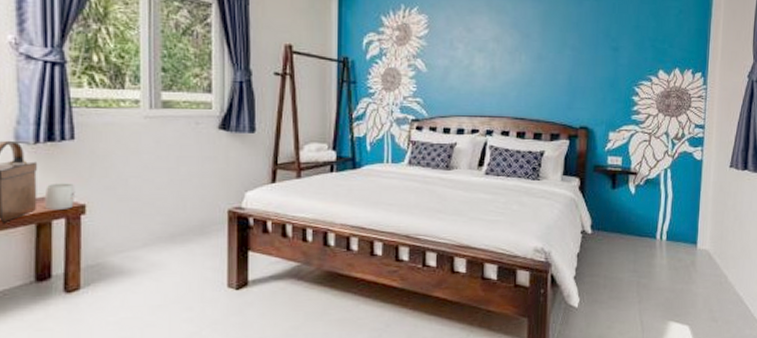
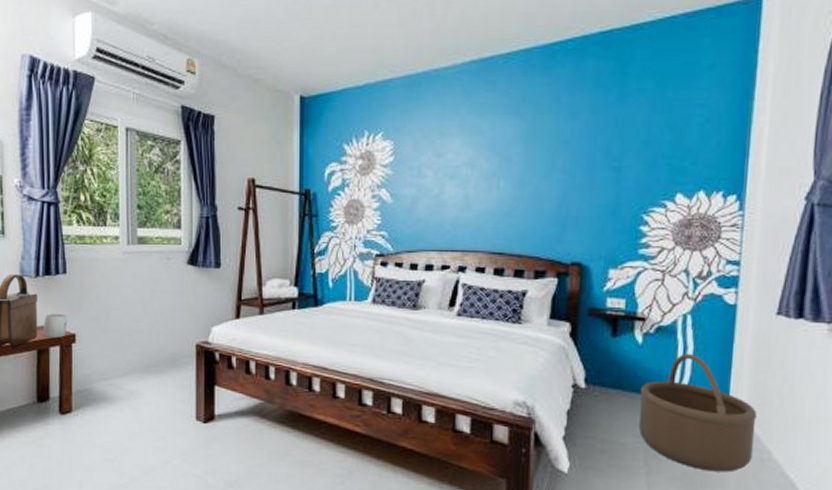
basket: none [633,200,717,296] -> present [639,353,757,473]

